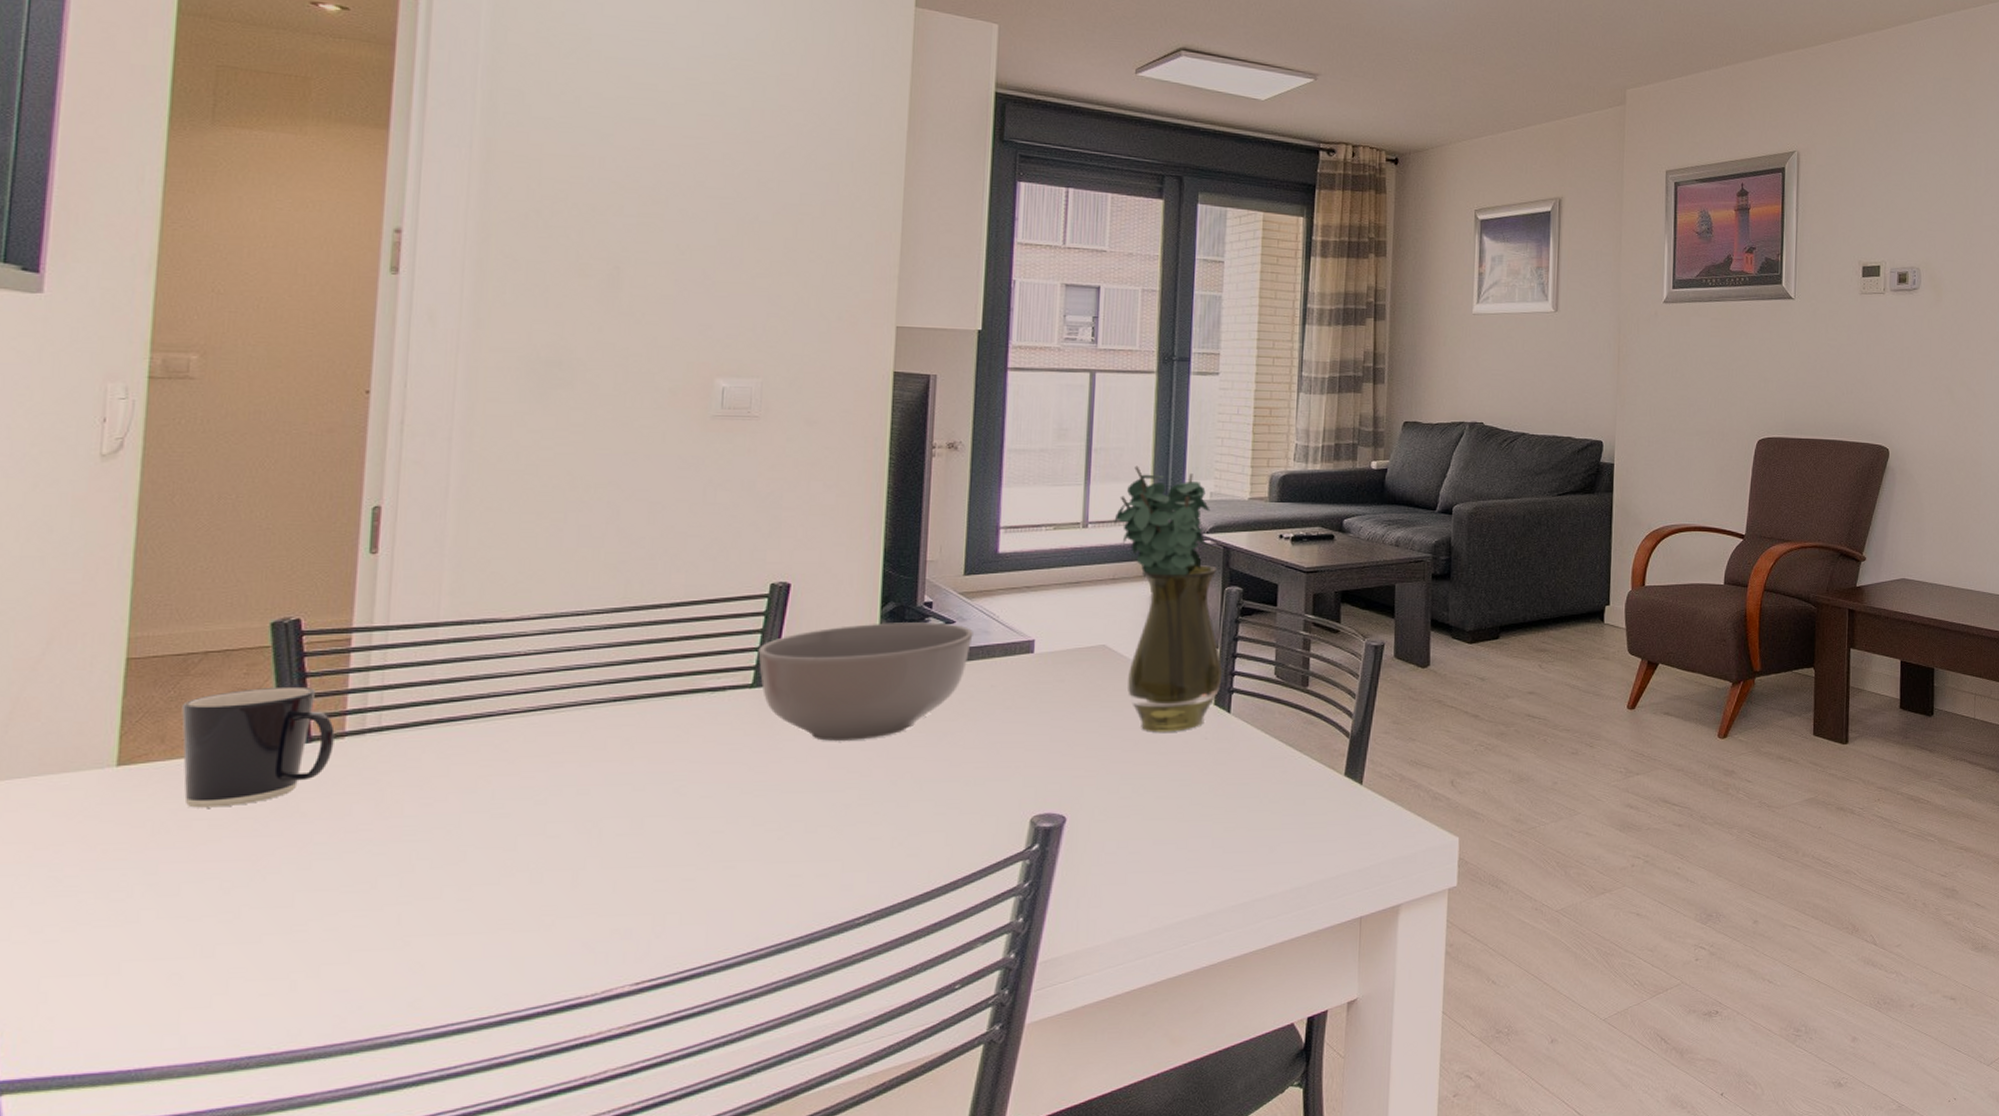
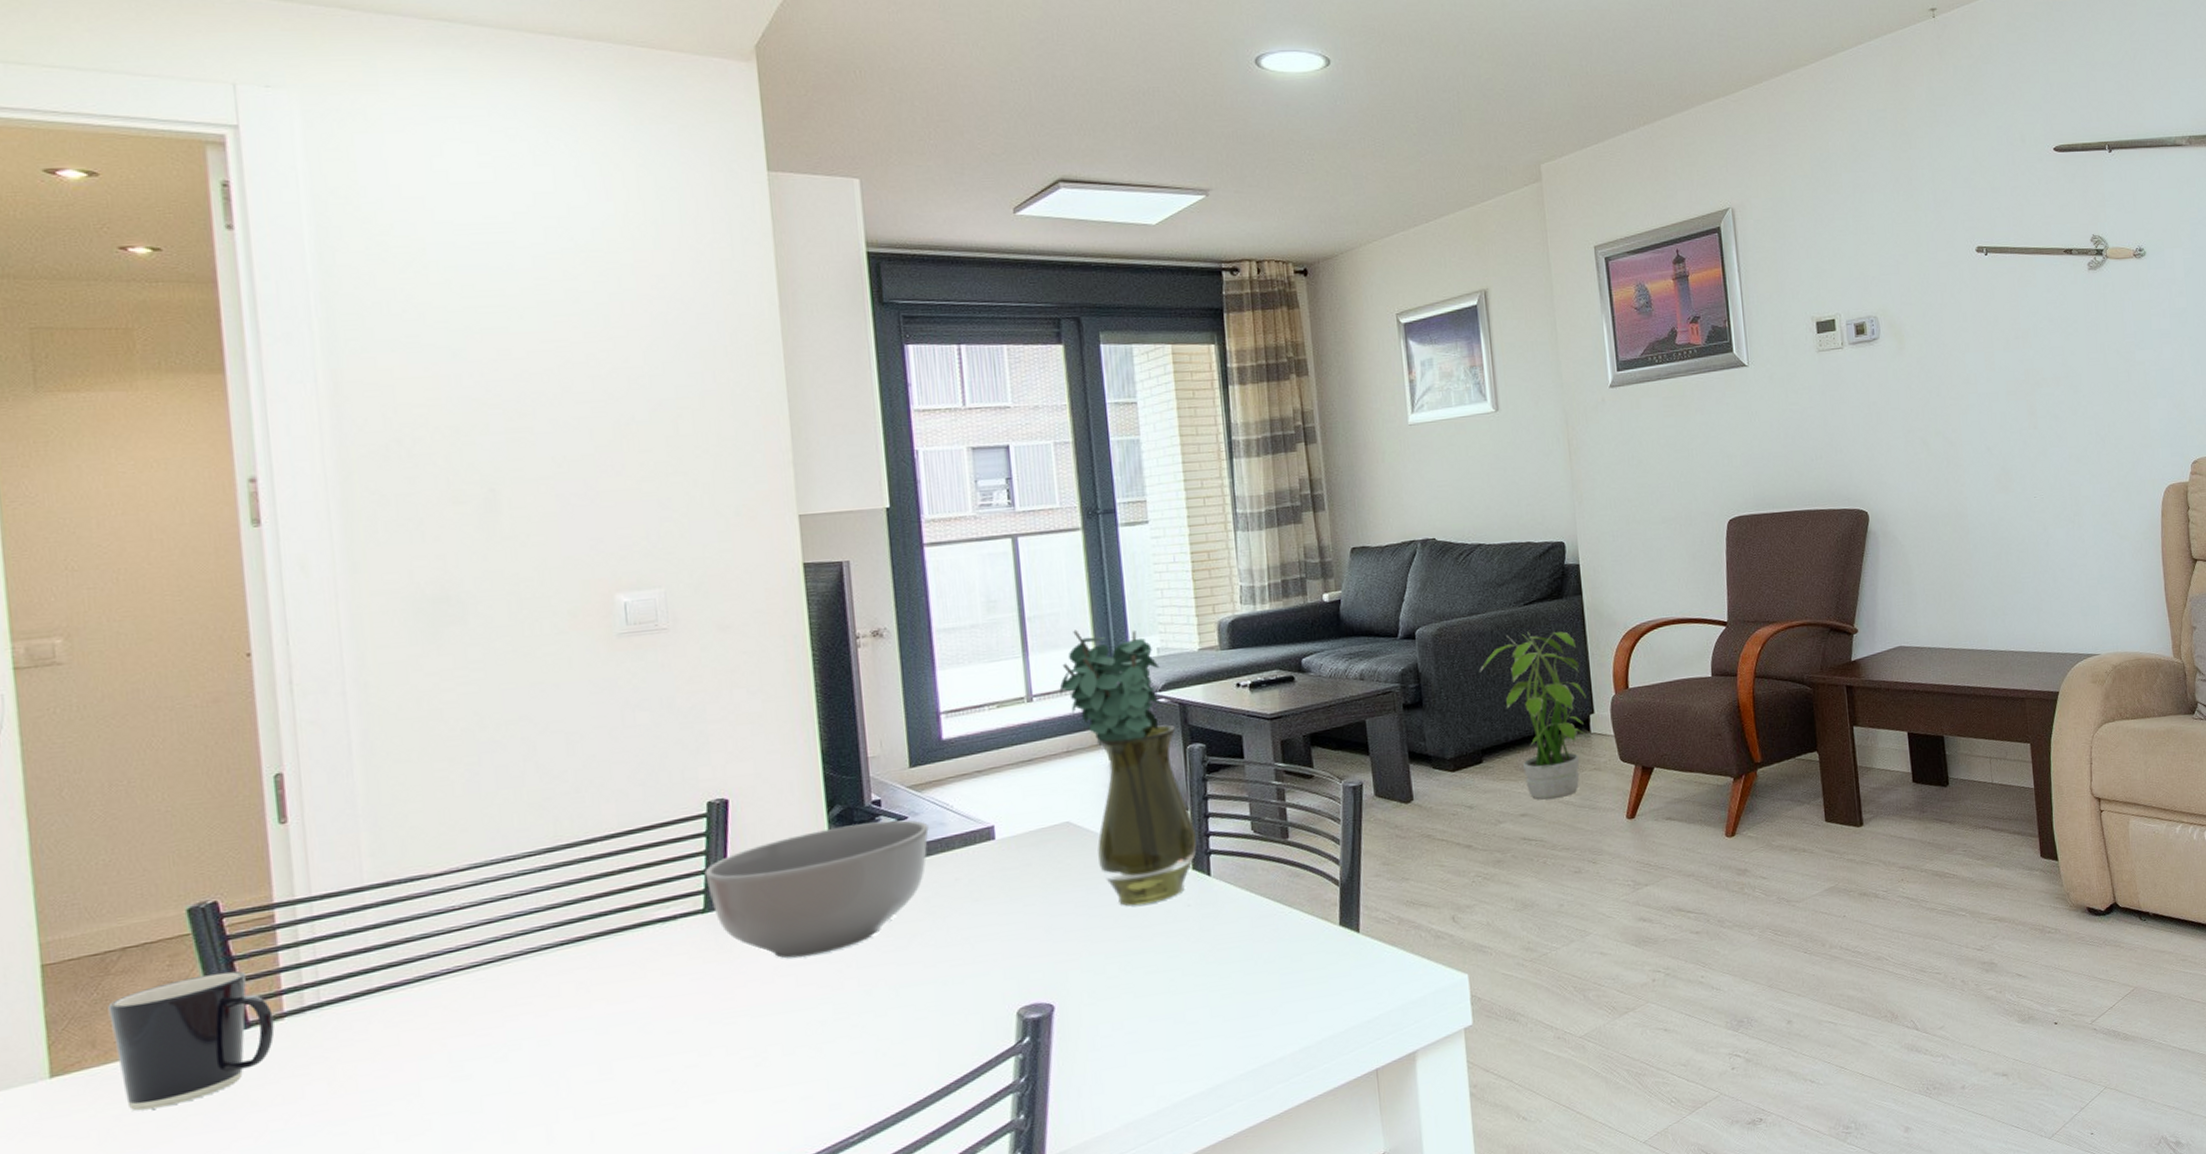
potted plant: none [1507,520,1605,681] -> present [1479,631,1590,800]

